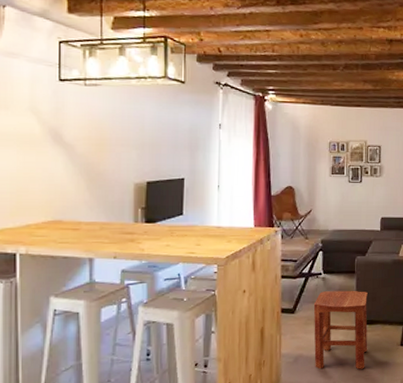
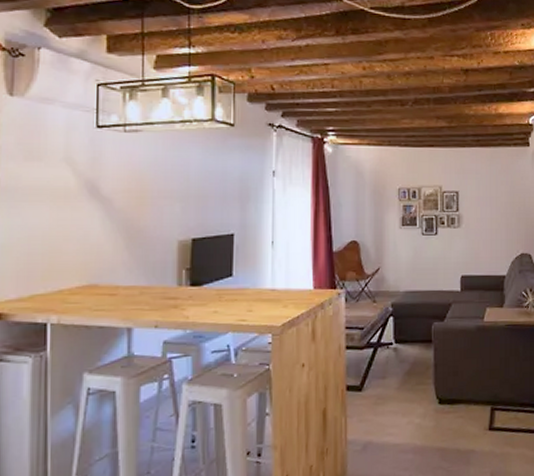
stool: present [313,290,368,370] -> none [384,363,450,460]

